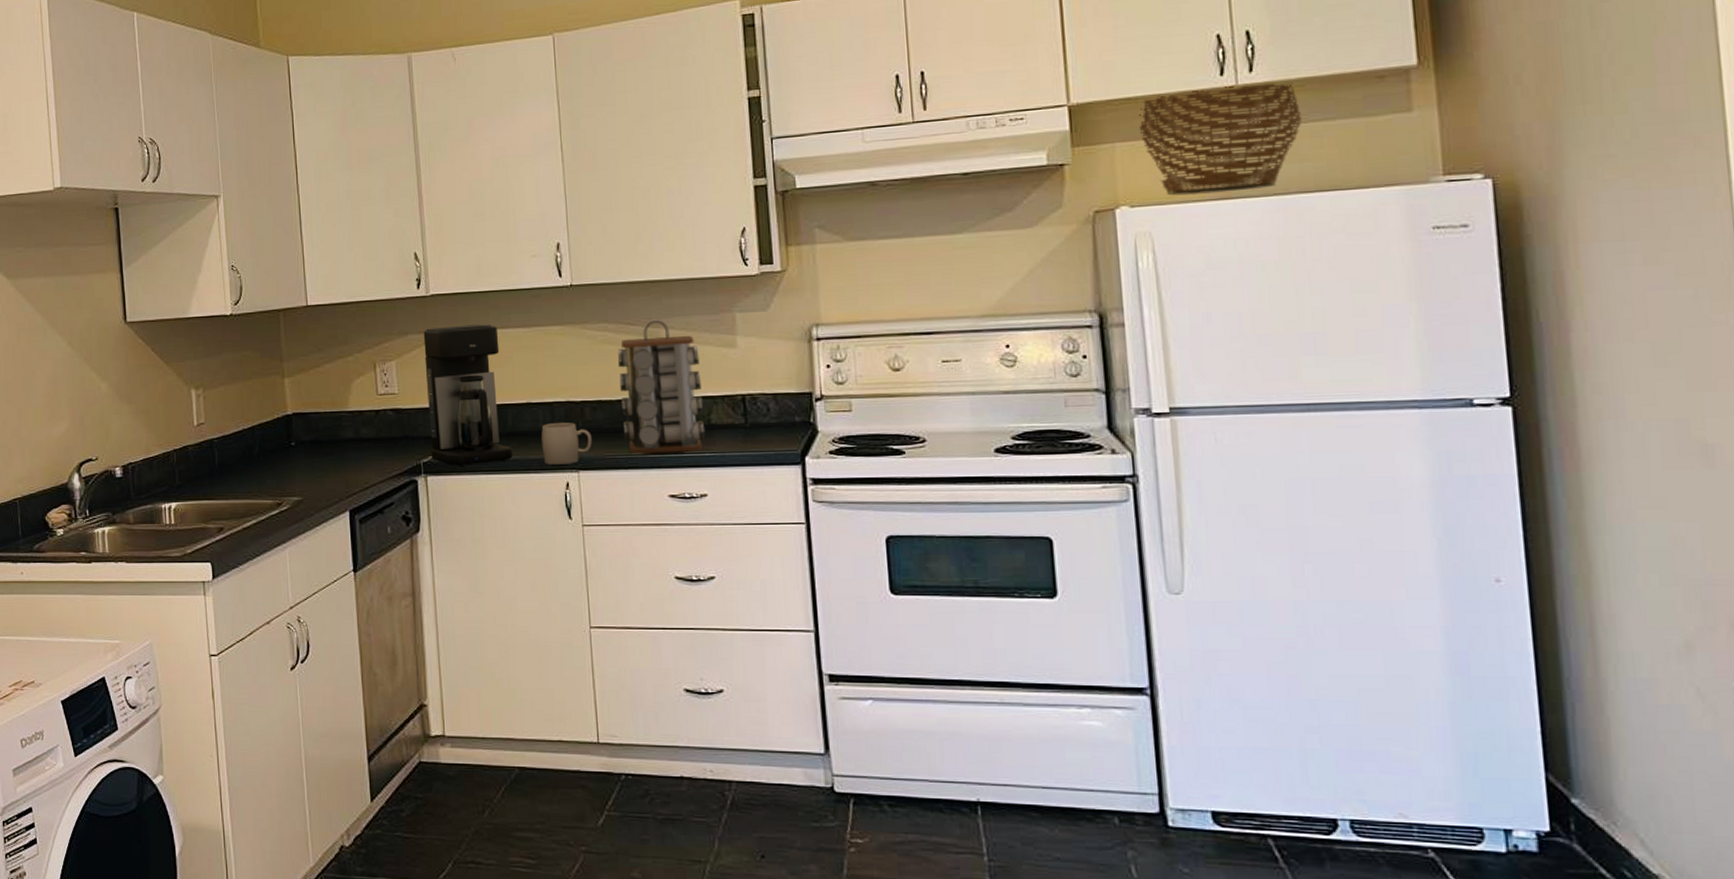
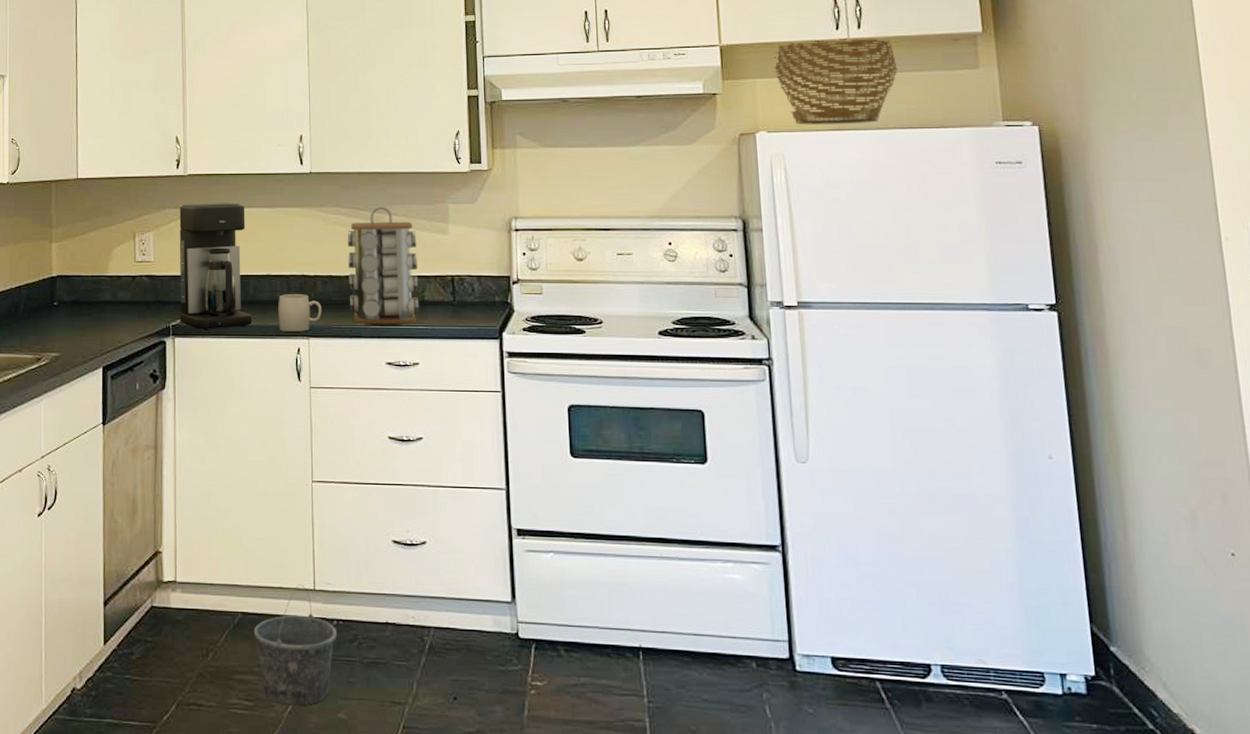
bucket: none [532,737,627,865] -> present [253,584,338,706]

